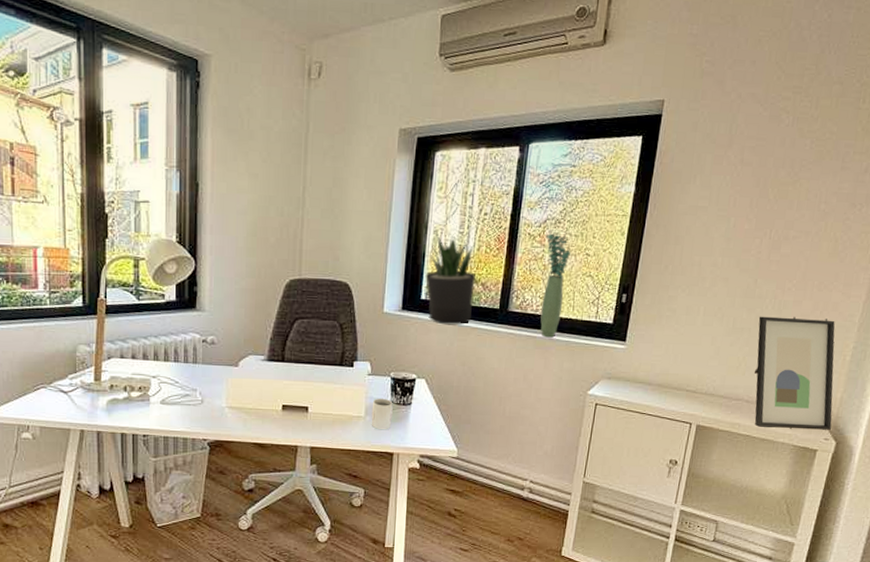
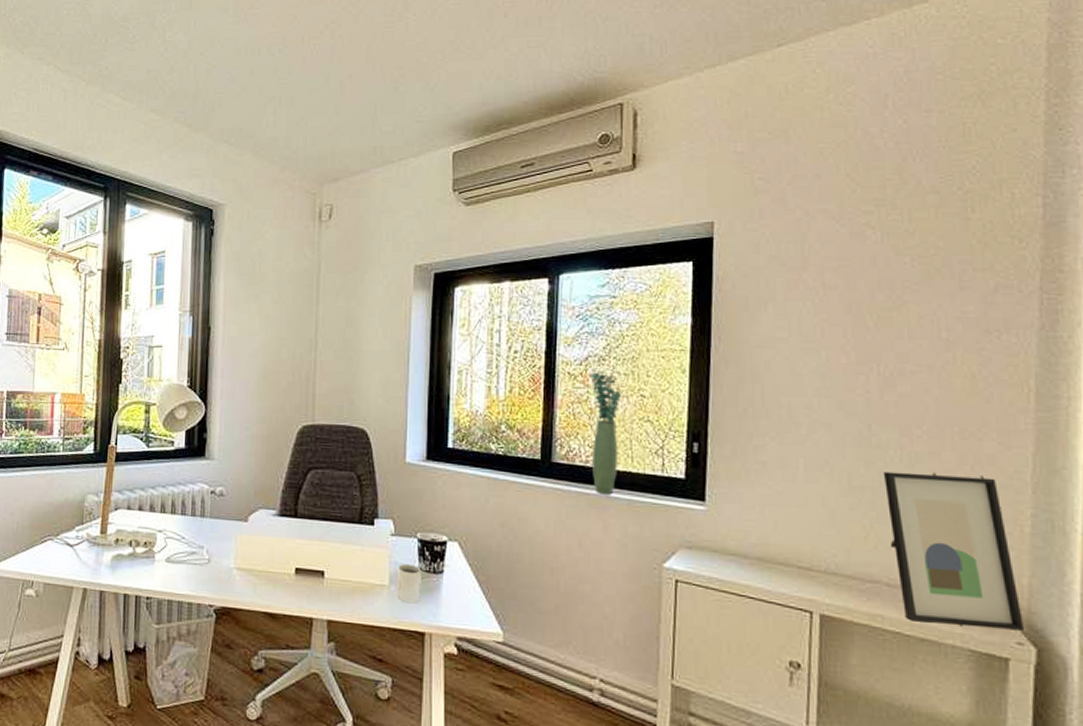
planter: present [426,232,476,325] -> none [452,372,511,479]

